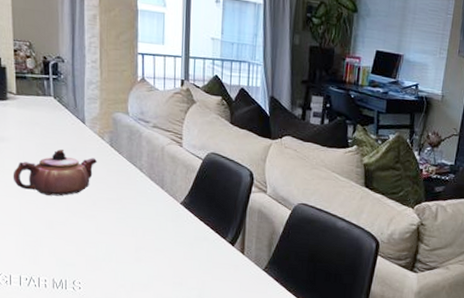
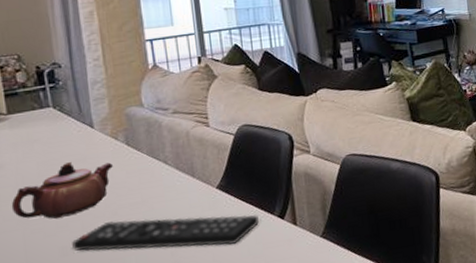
remote control: none [56,209,212,256] -> present [71,215,259,251]

